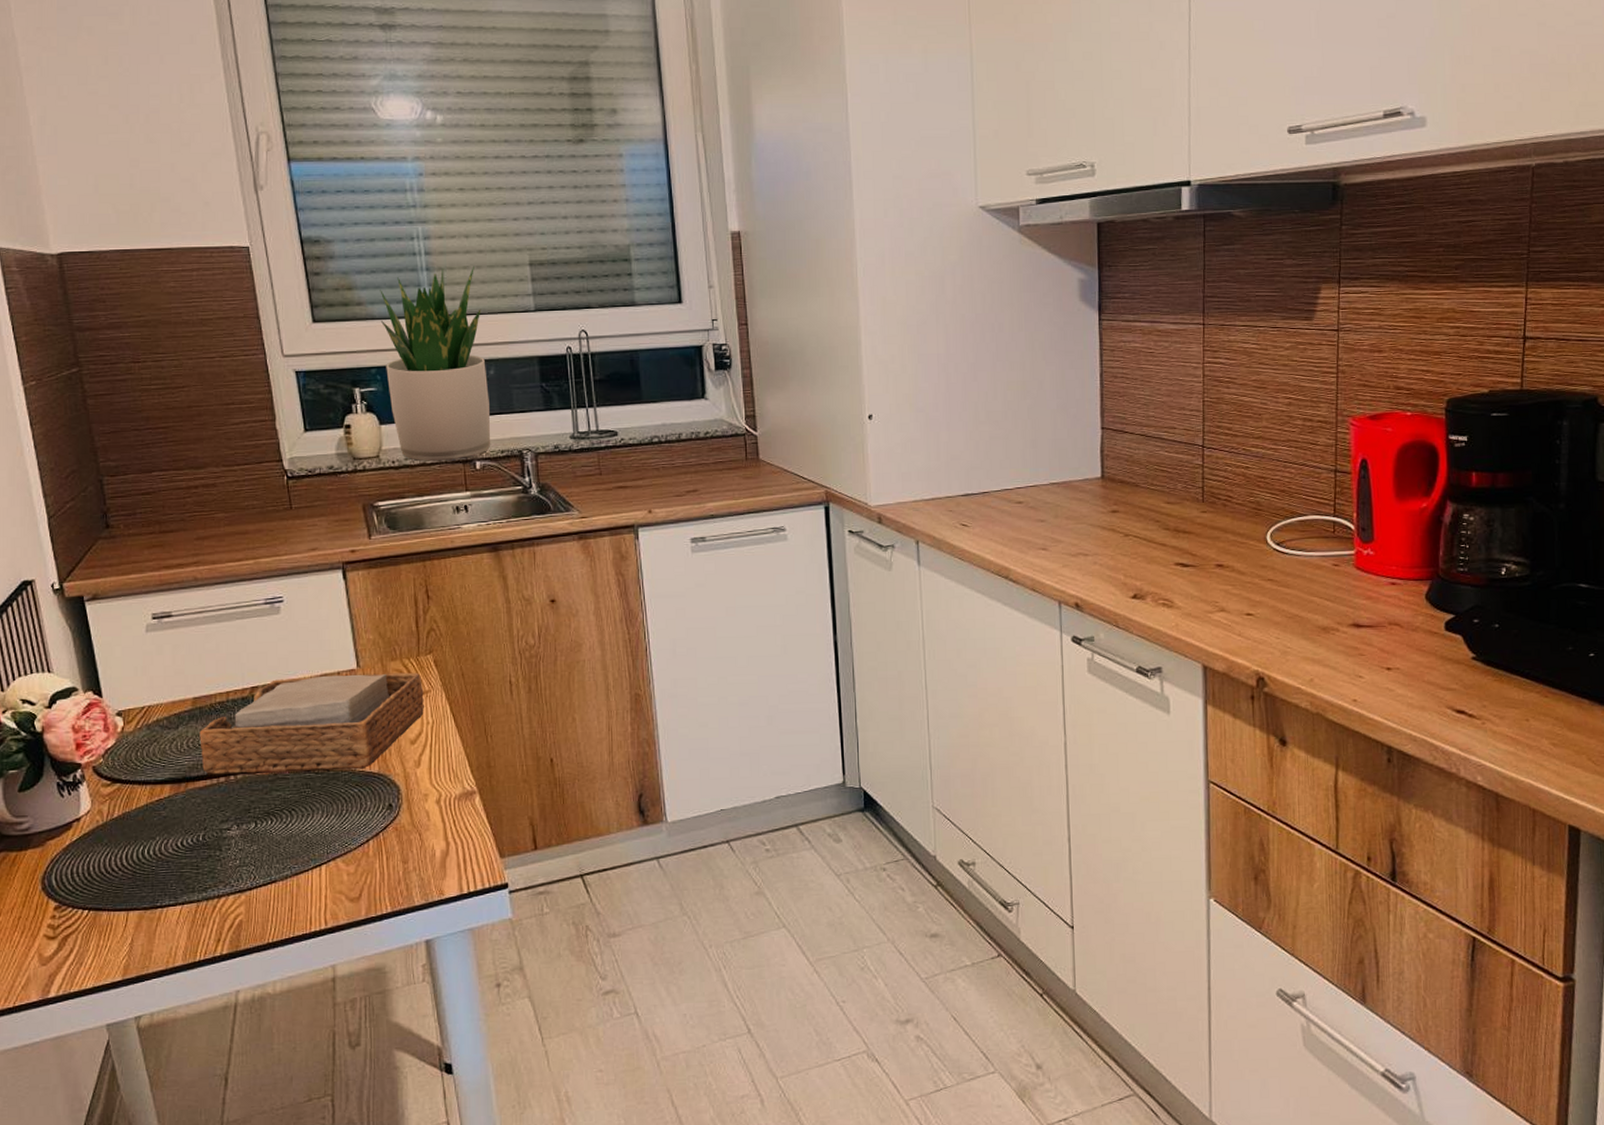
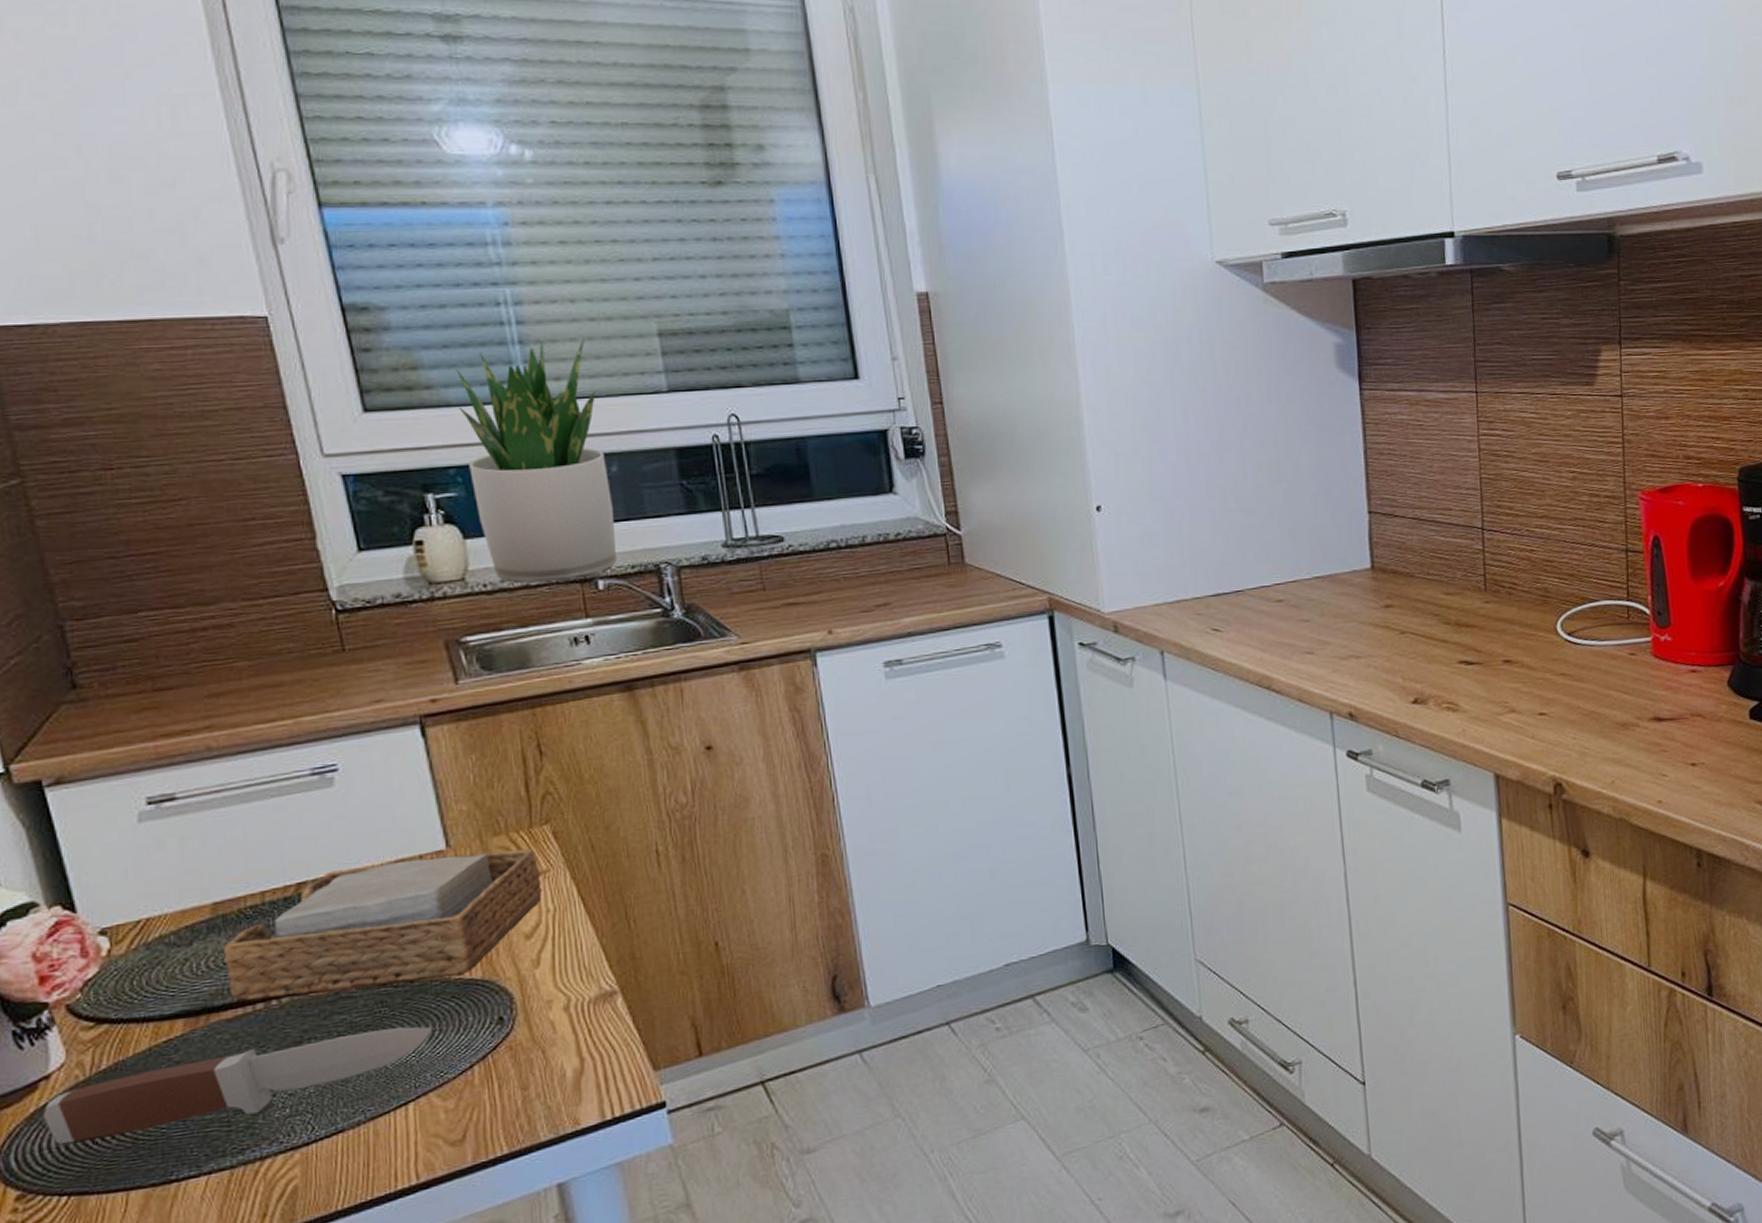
knife: none [74,805,342,873] -> present [43,1026,433,1146]

